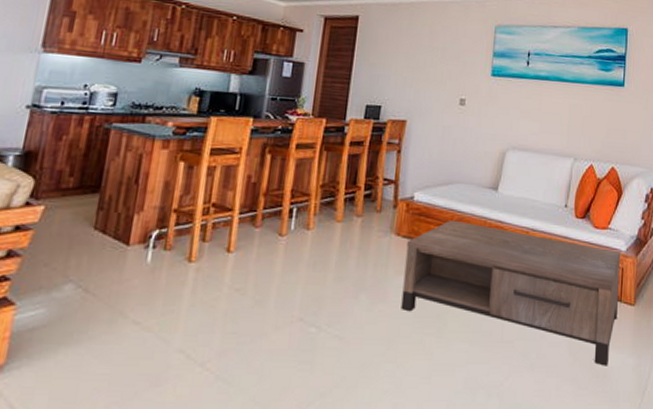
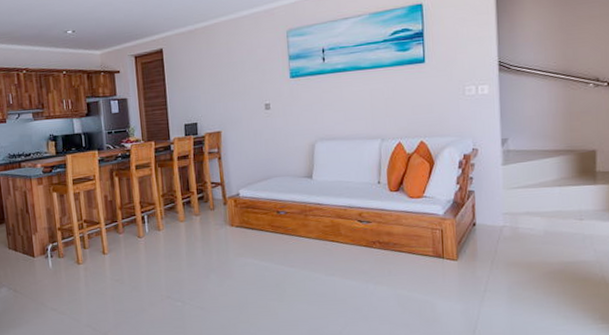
coffee table: present [401,220,621,366] -> none [240,208,441,313]

